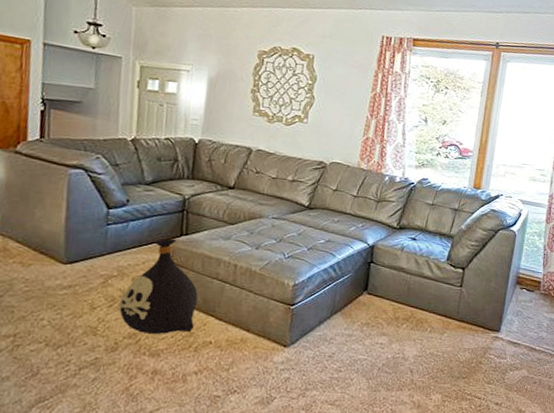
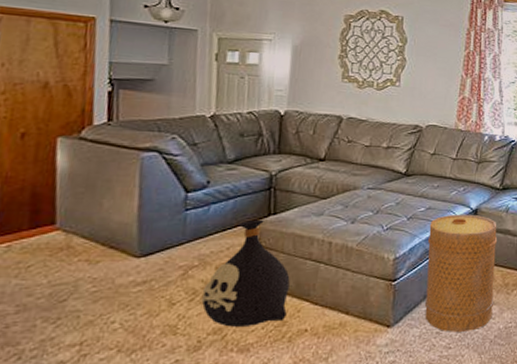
basket: none [319,248,392,359] -> present [424,214,498,333]

